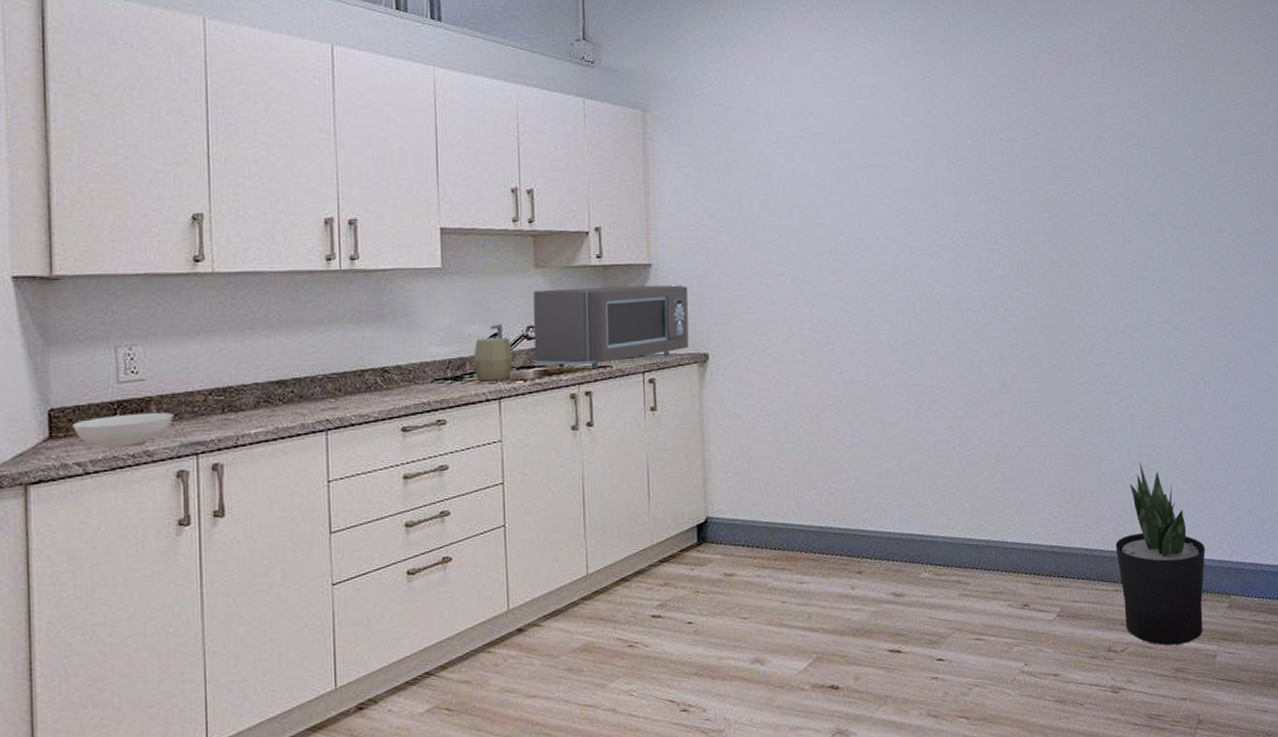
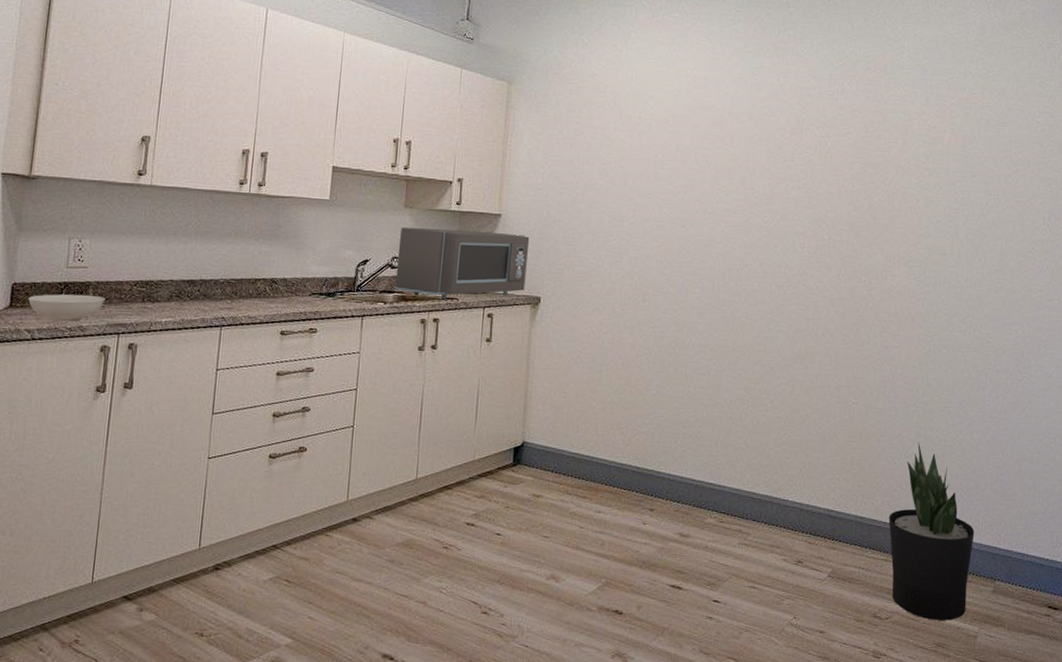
soap dispenser: present [473,323,513,382] -> none [345,252,378,301]

